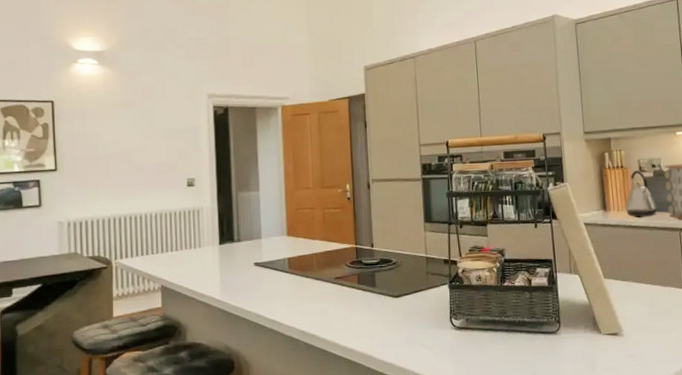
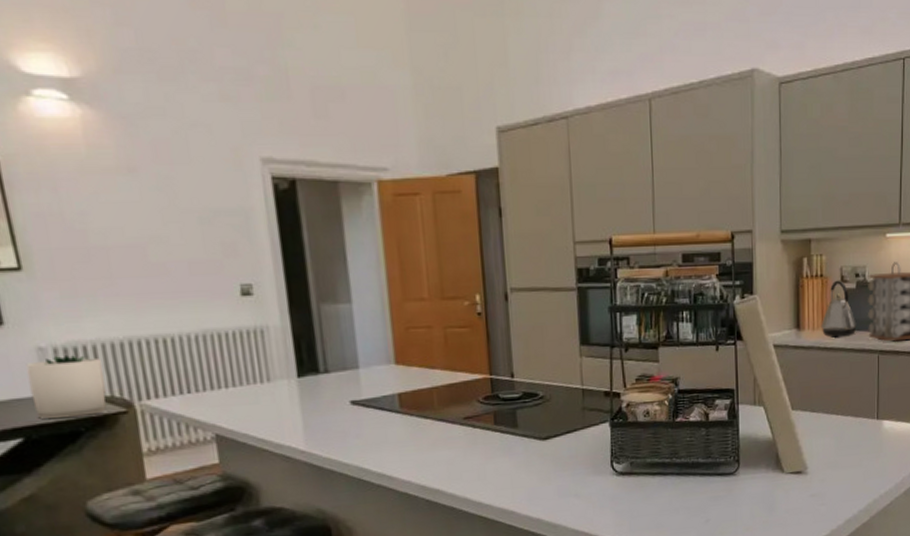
planter: none [50,227,95,272] -> present [25,355,107,420]

